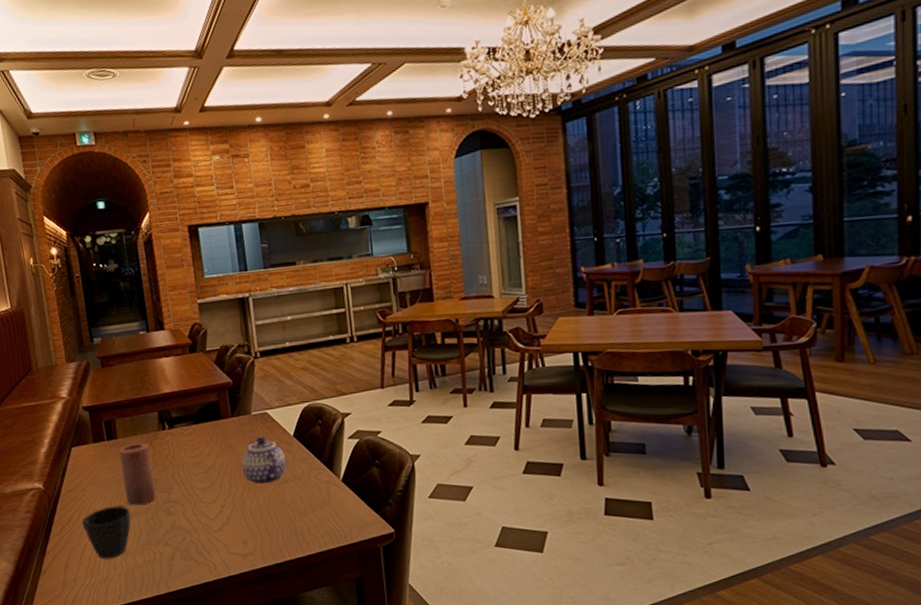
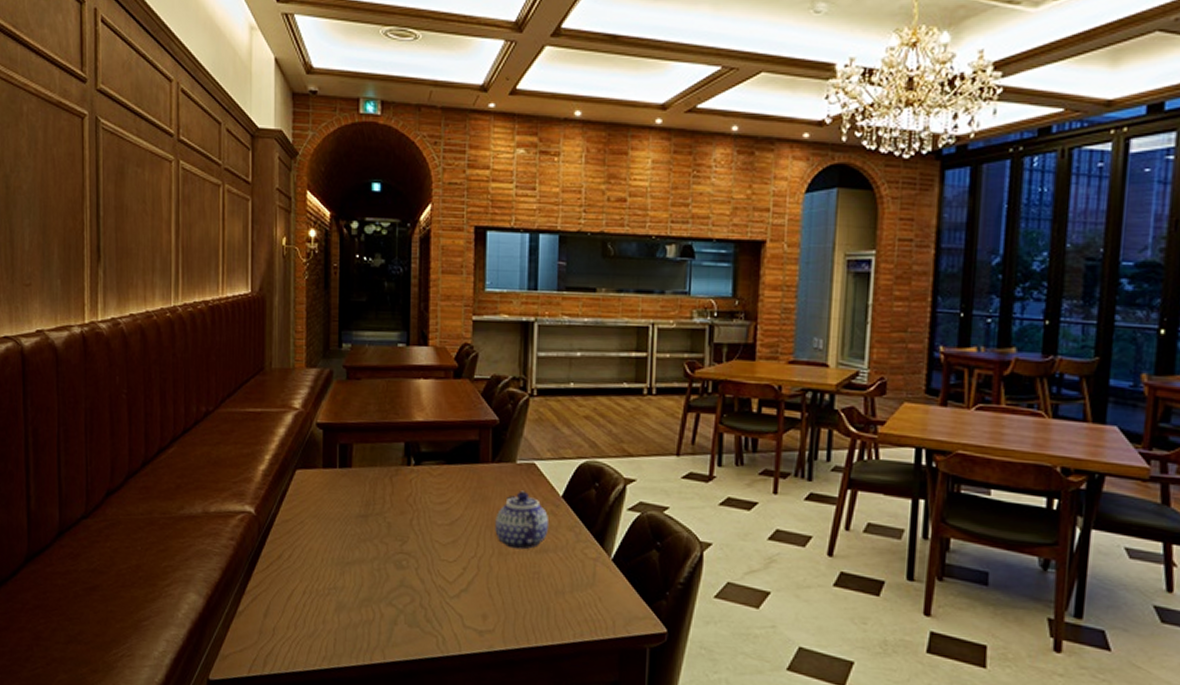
cup: present [81,506,131,559] -> none [293,547,353,611]
candle: present [119,442,156,506] -> none [350,476,388,552]

